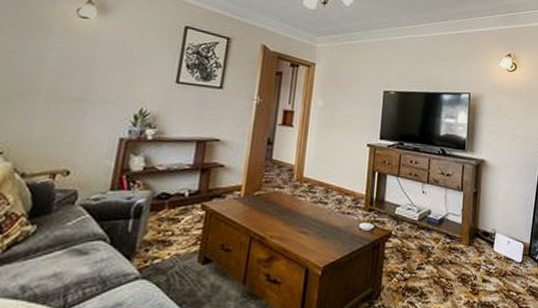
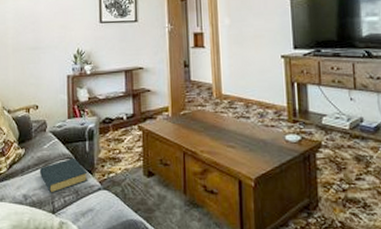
hardback book: none [52,238,125,284] -> present [39,157,88,193]

